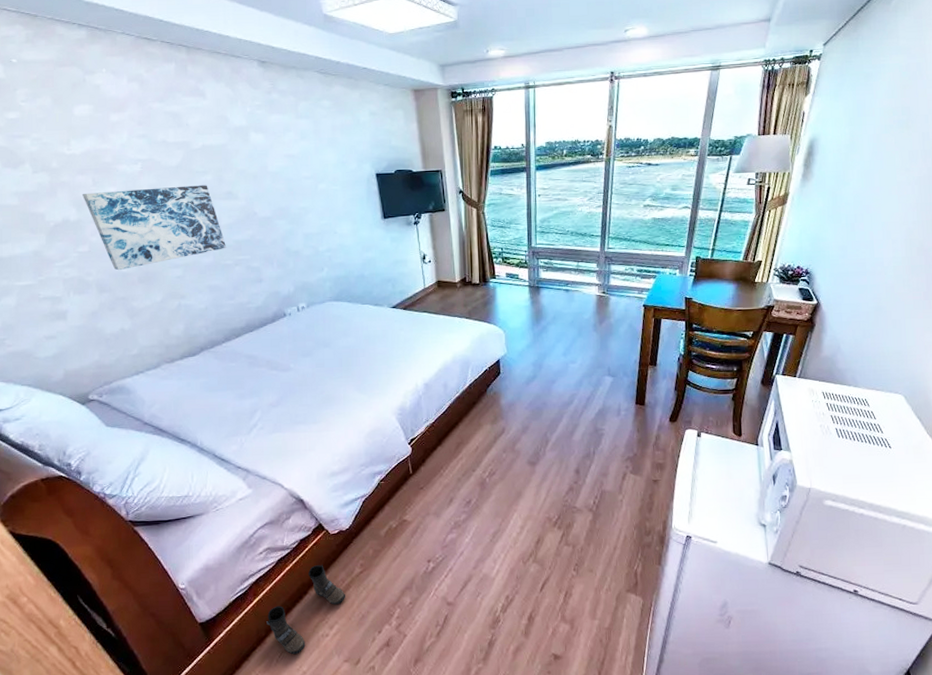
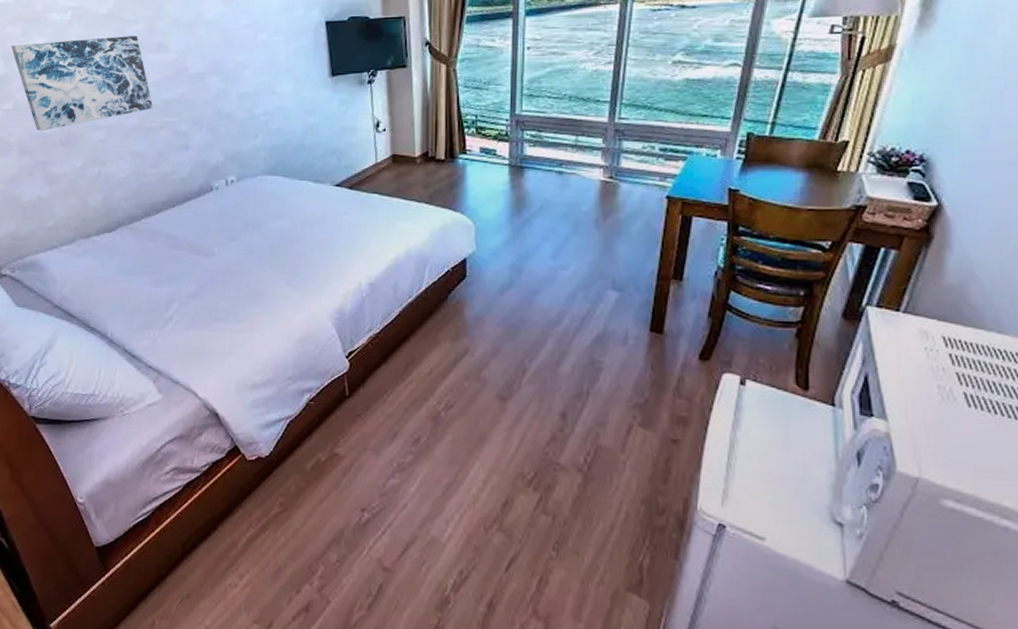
boots: present [266,564,346,655] -> none [168,496,261,604]

